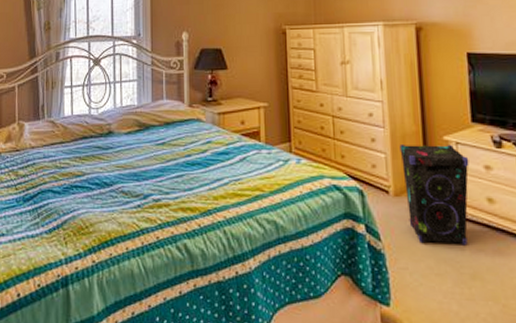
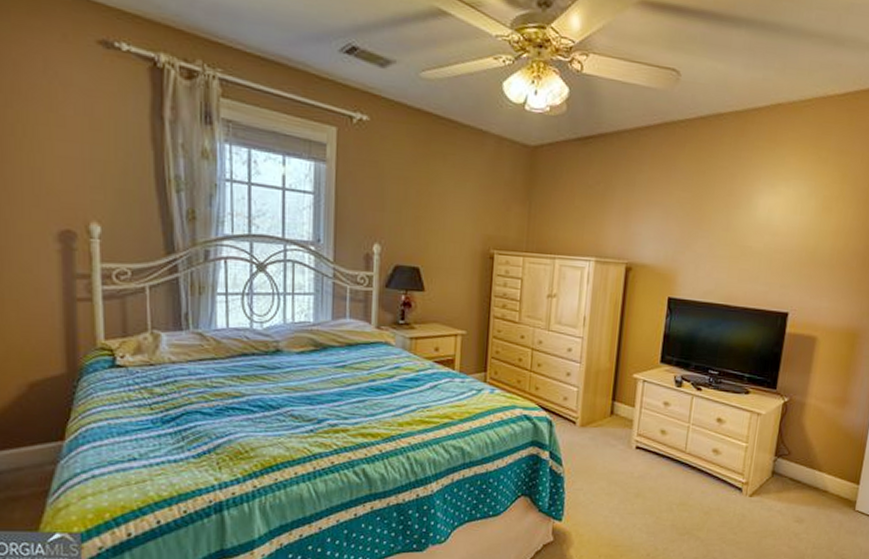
speaker: present [399,143,469,246] -> none [590,379,652,470]

